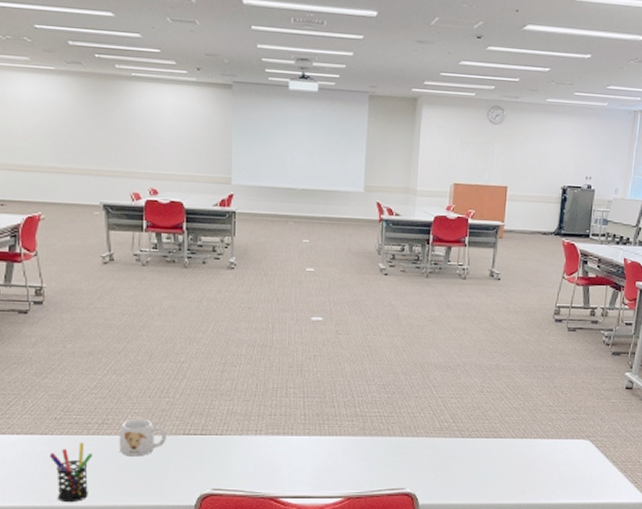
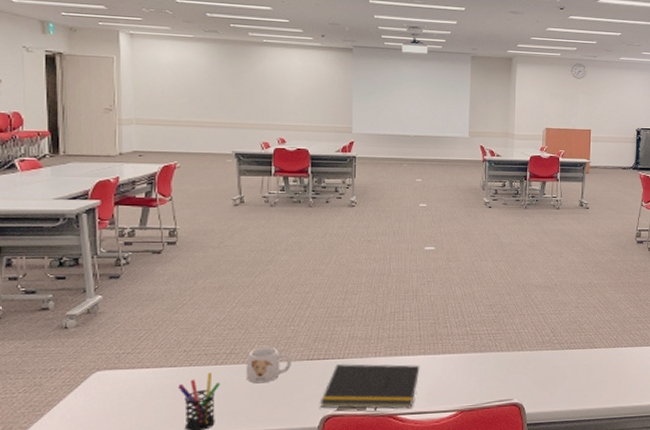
notepad: none [196,441,304,492] -> present [319,363,420,410]

